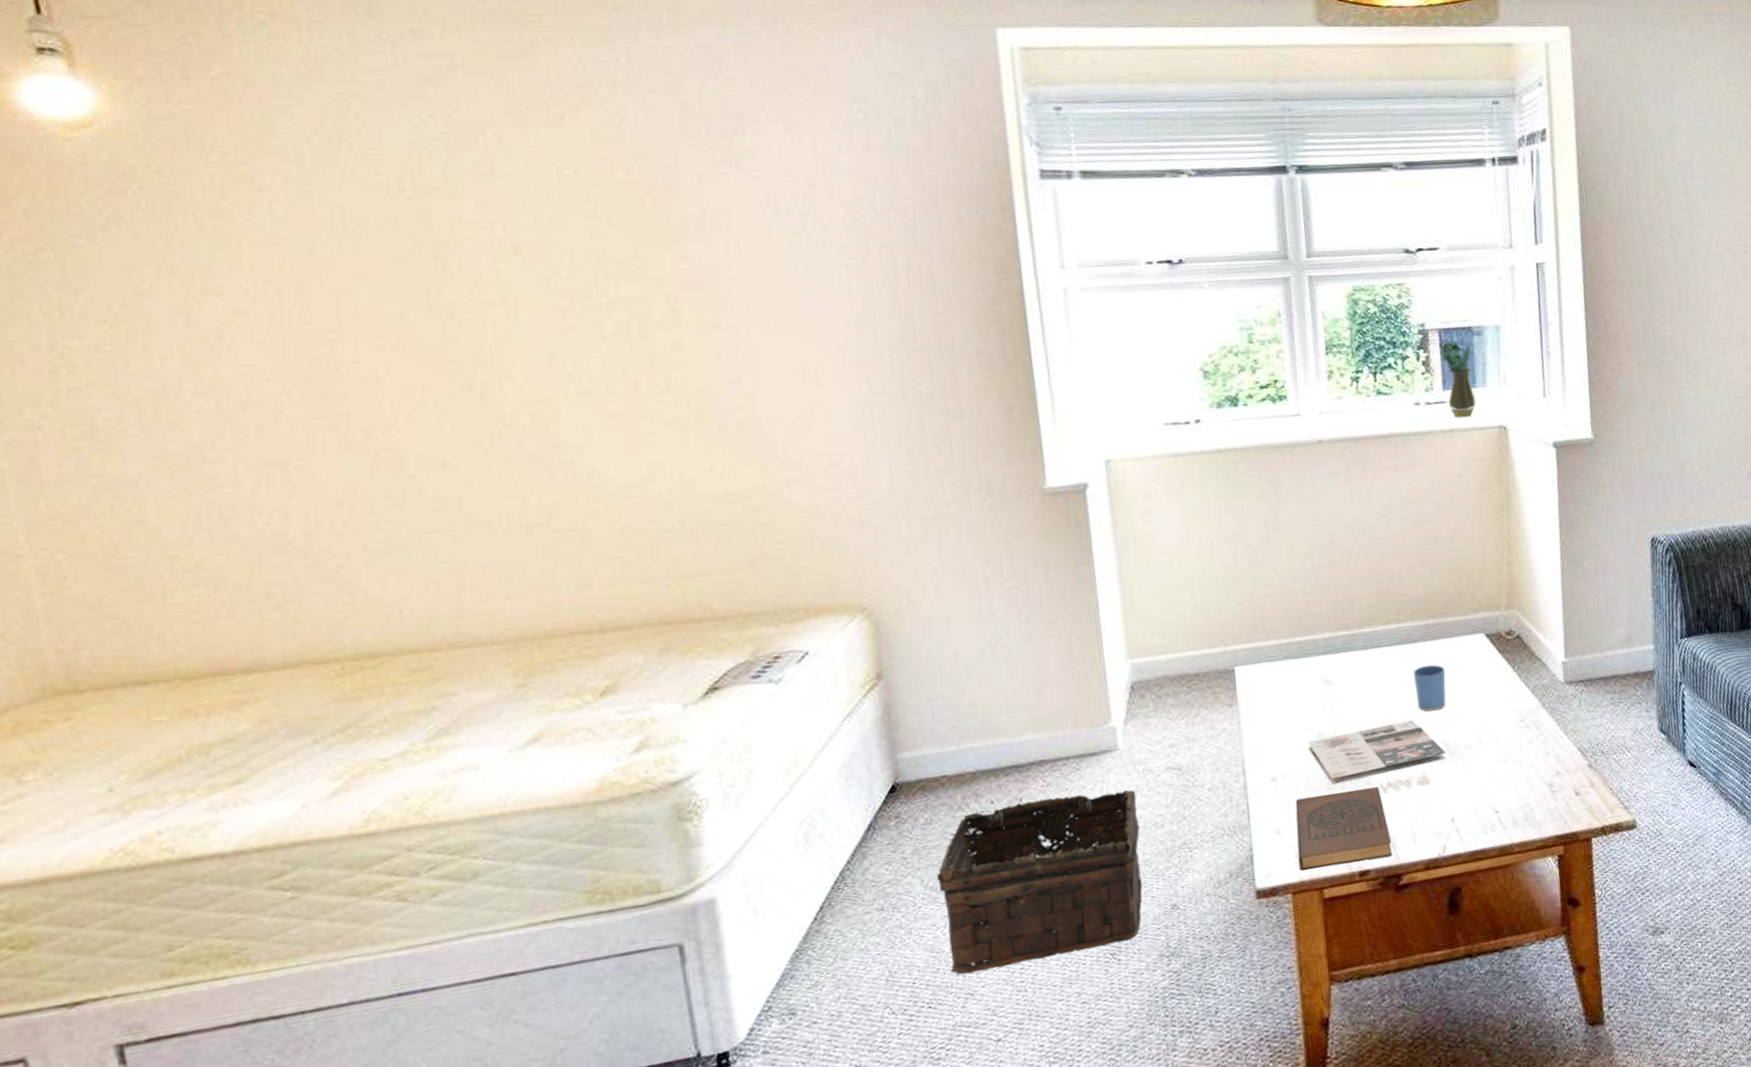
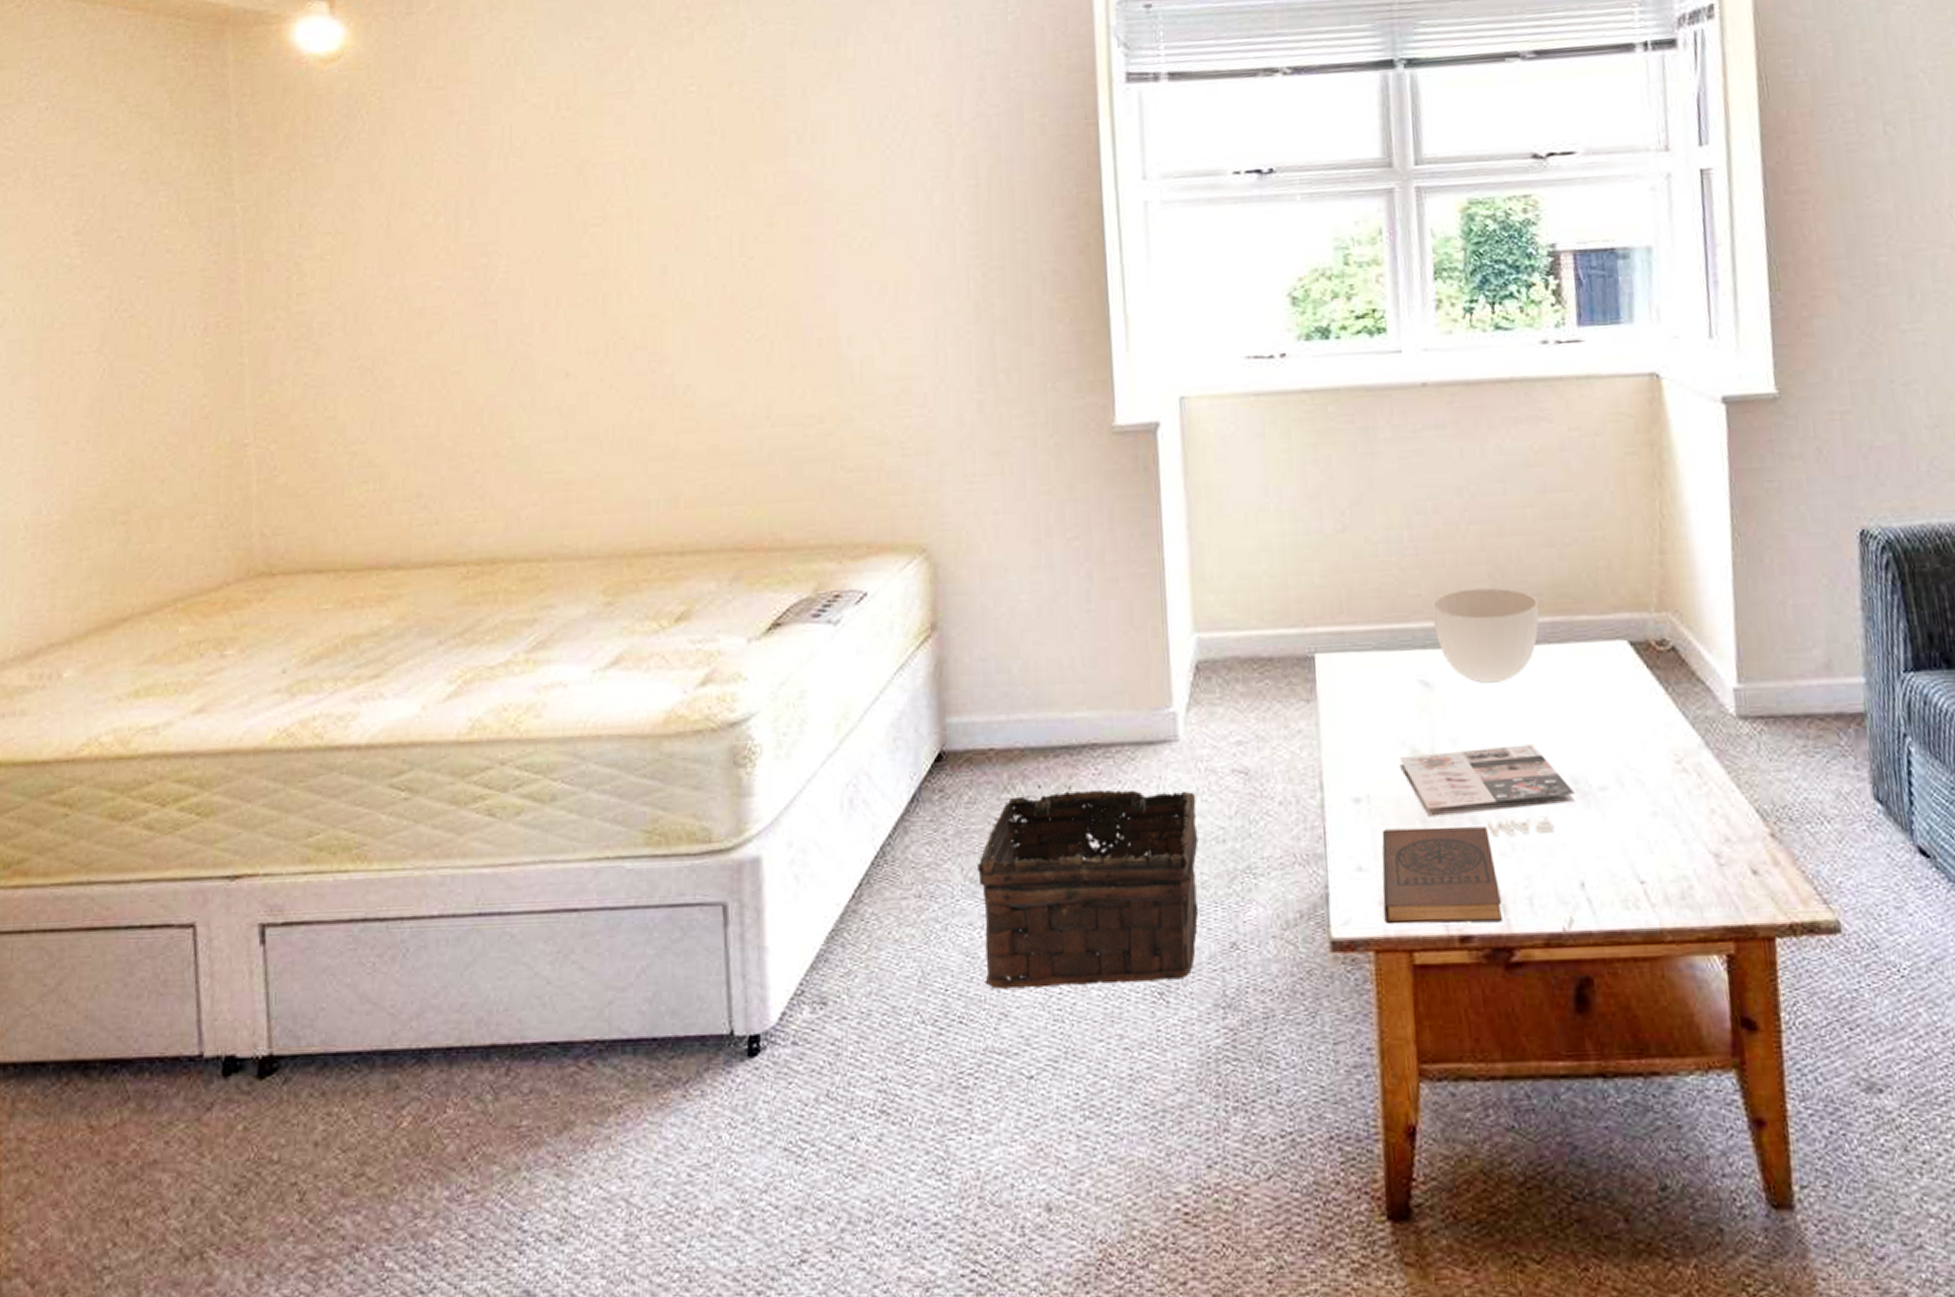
bowl: none [1330,601,1417,677] -> present [1431,587,1540,683]
mug: present [1413,664,1446,712] -> none [1534,674,1576,736]
vase: present [1439,337,1476,419] -> none [1573,261,1620,362]

